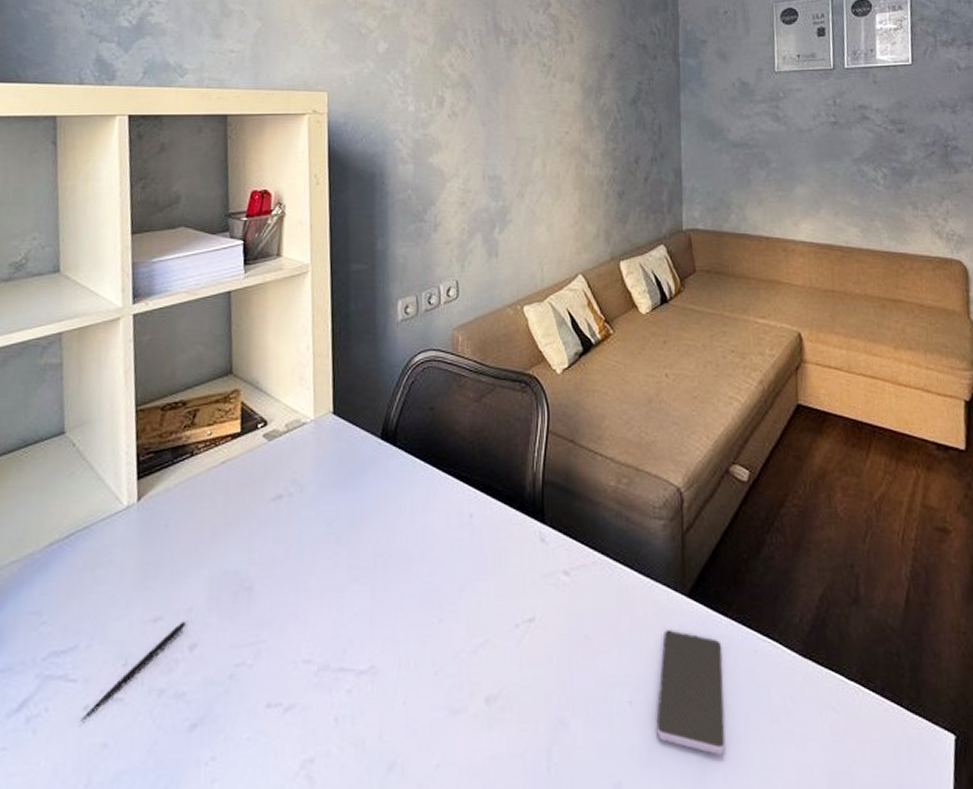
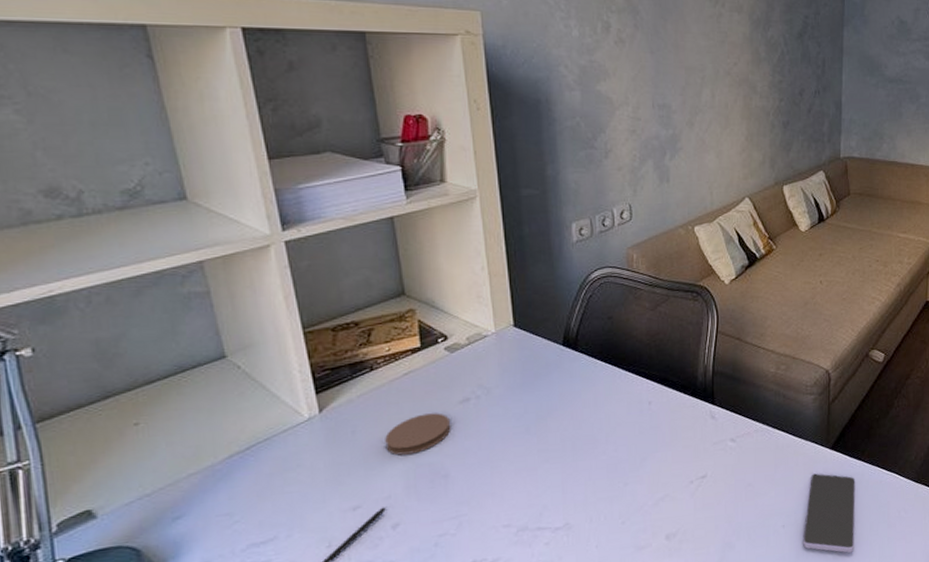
coaster: none [194,510,261,558] -> present [385,413,451,455]

